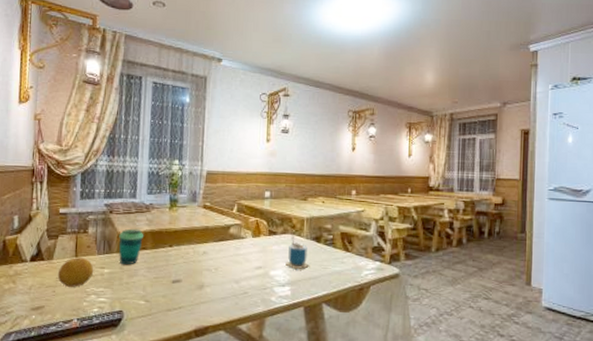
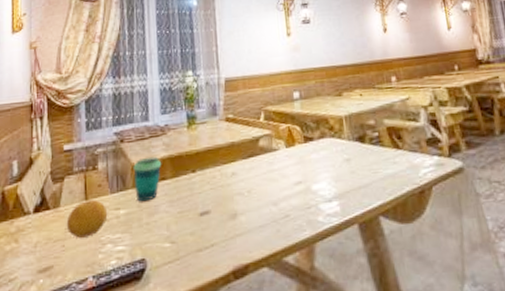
cup: present [285,234,309,269] -> none [328,137,357,178]

